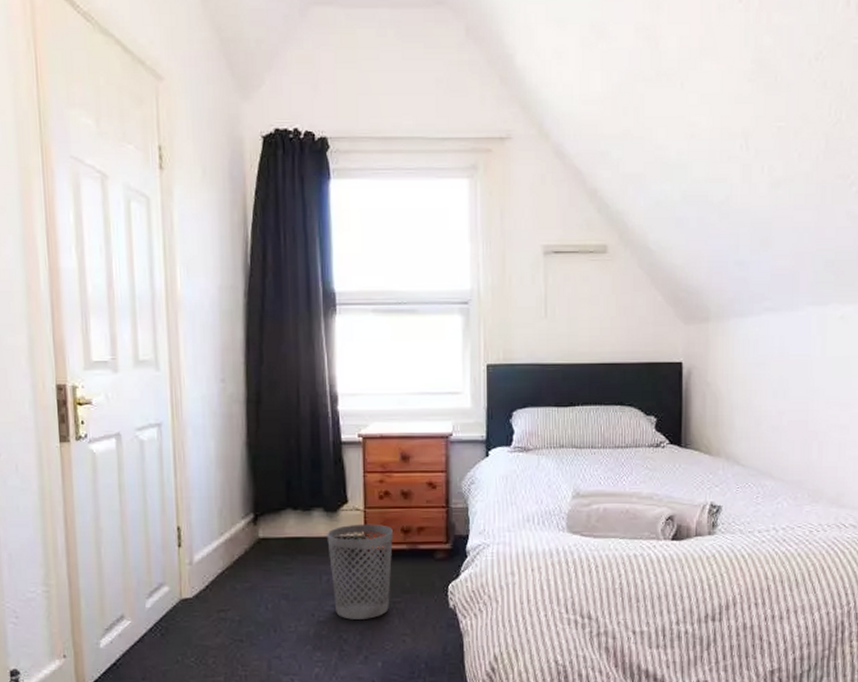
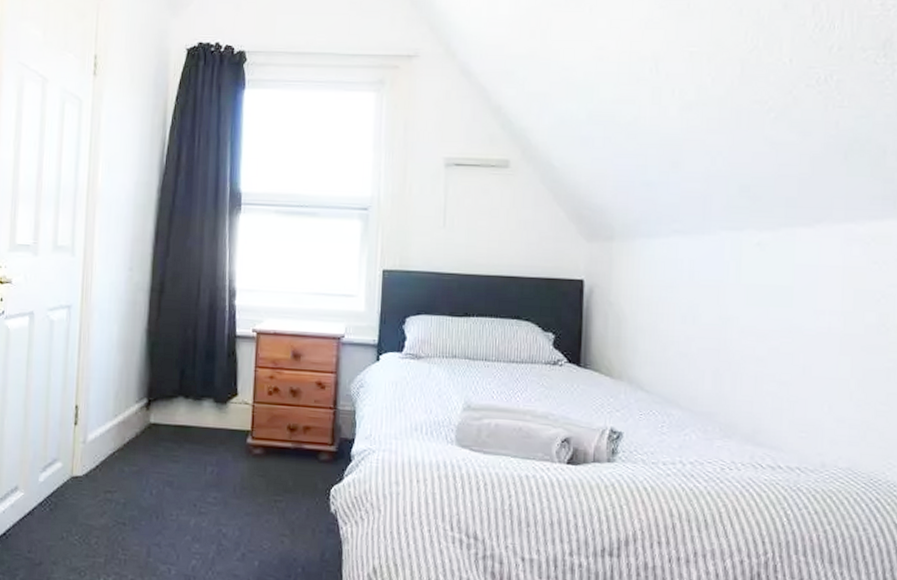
wastebasket: present [327,523,393,620] -> none [215,417,279,516]

